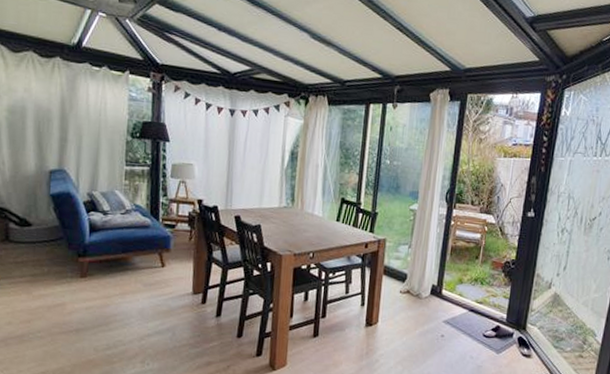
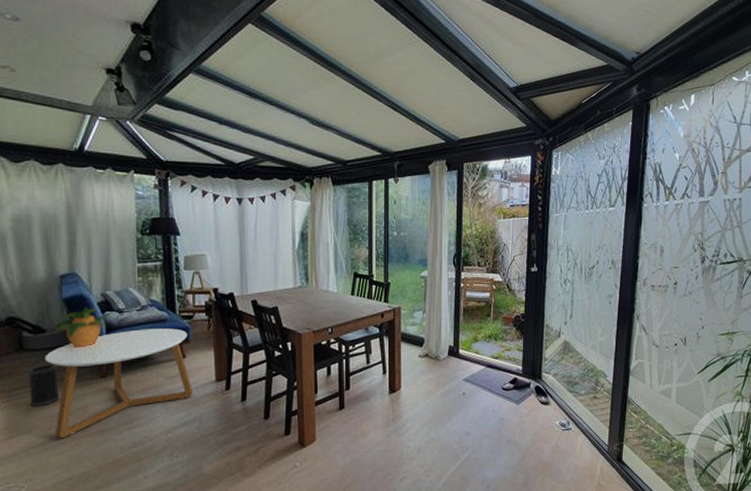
speaker: none [11,257,40,298] -> present [27,363,59,406]
coffee table: none [28,233,170,332] -> present [44,328,194,438]
potted plant: none [40,205,101,246] -> present [54,307,117,348]

